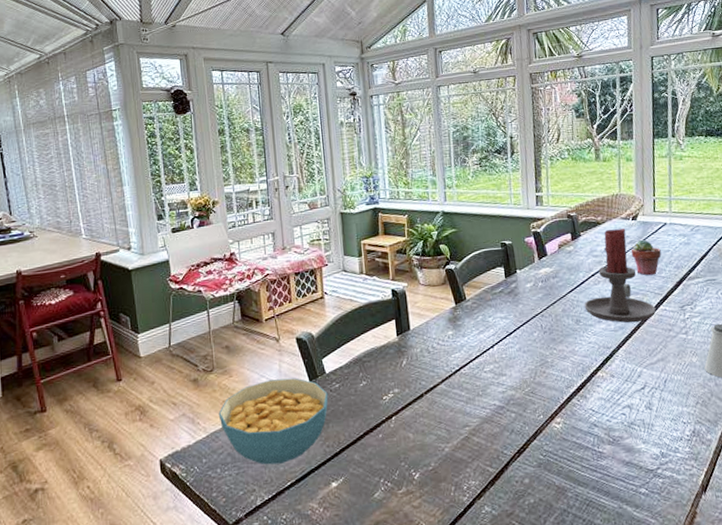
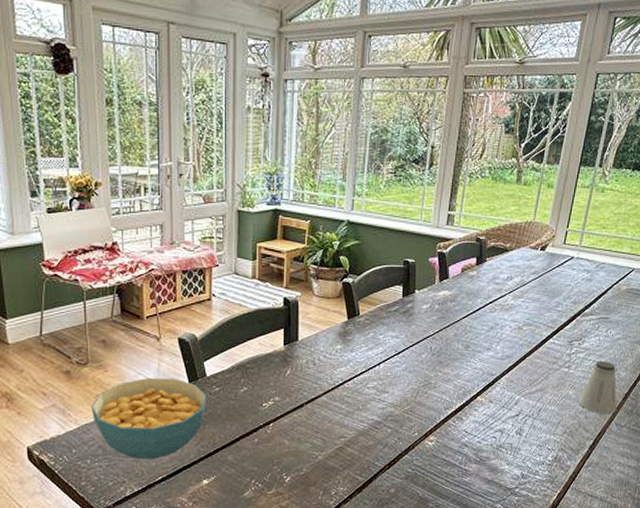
candle holder: present [584,228,656,323] -> none [476,258,545,353]
potted succulent: present [630,240,662,276] -> none [532,272,562,308]

